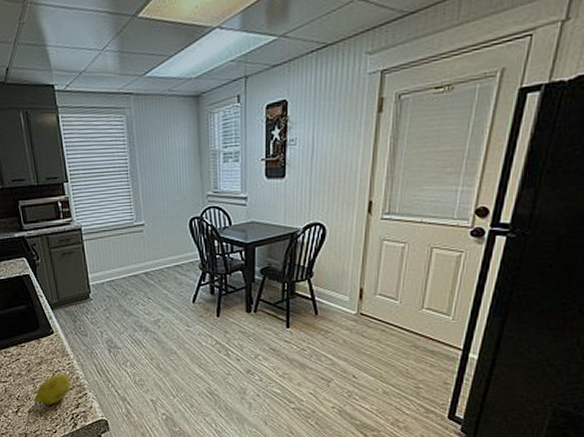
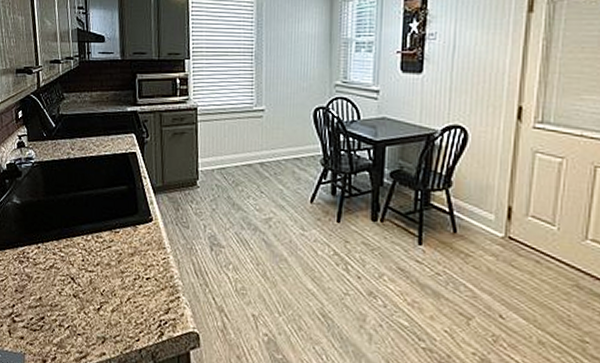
fruit: present [34,374,71,404] -> none [120,269,164,306]

